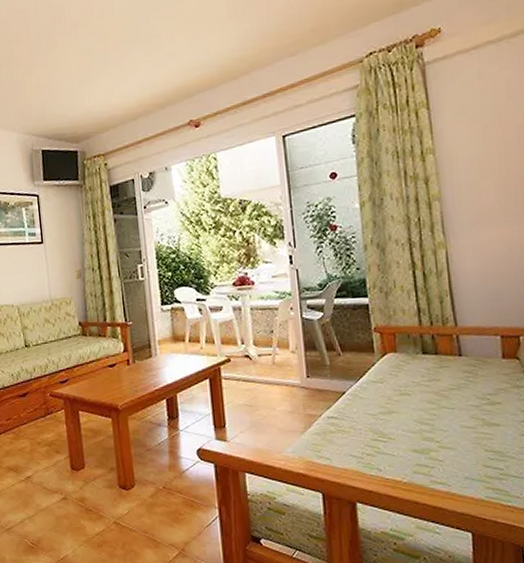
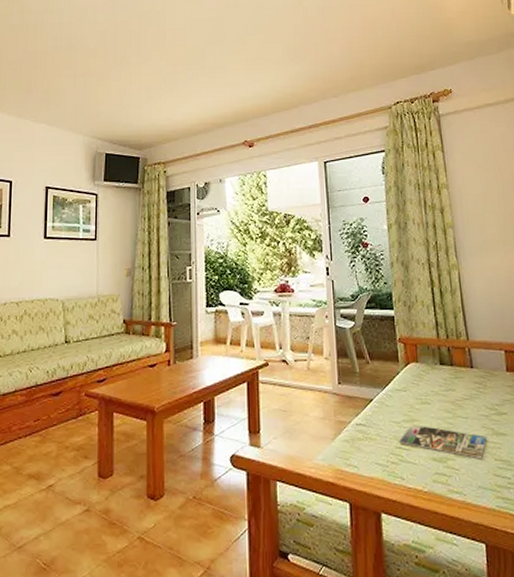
magazine: none [375,415,476,450] -> present [399,423,487,459]

